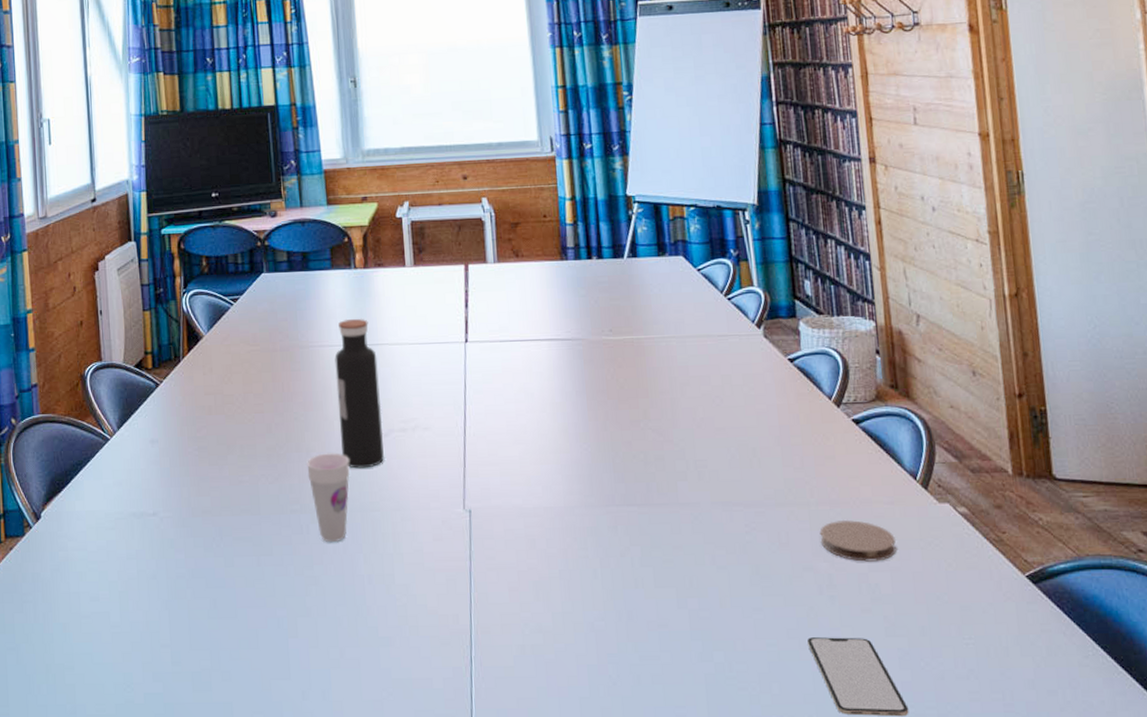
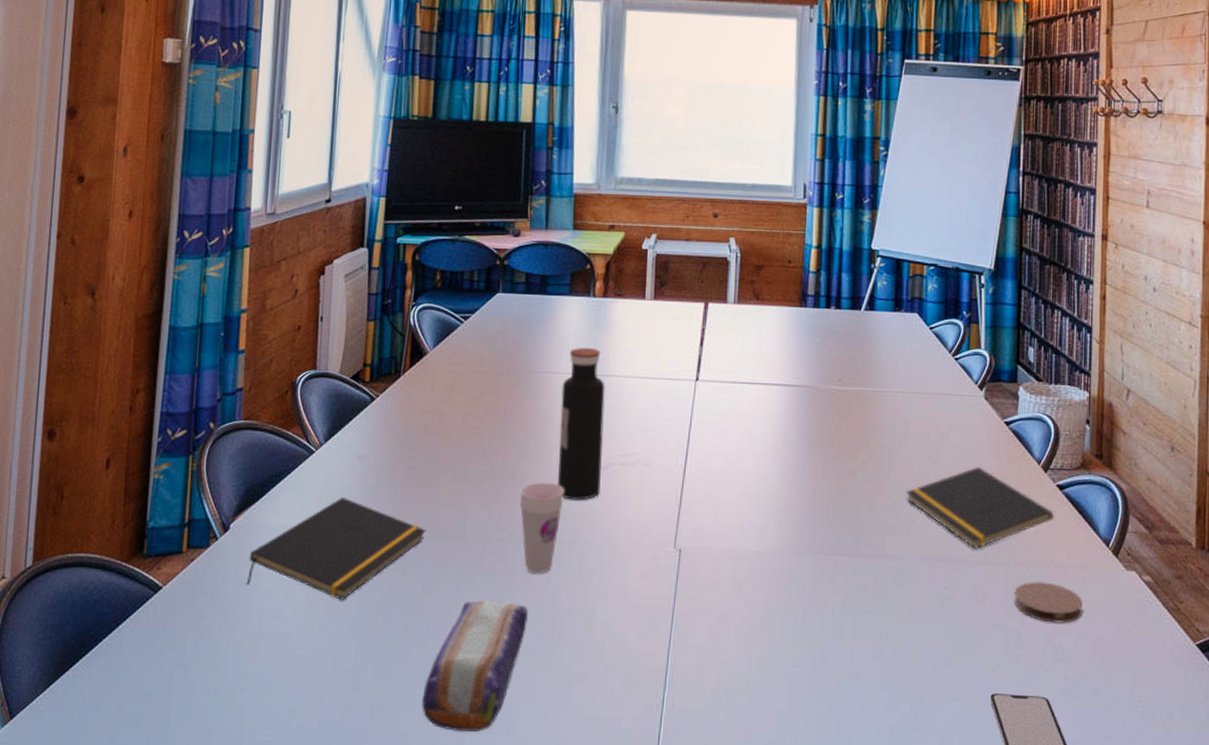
notepad: none [62,480,222,579] -> present [246,496,426,600]
pencil case: none [238,571,330,700] -> present [422,600,529,732]
notepad: none [692,407,854,491] -> present [905,467,1055,549]

